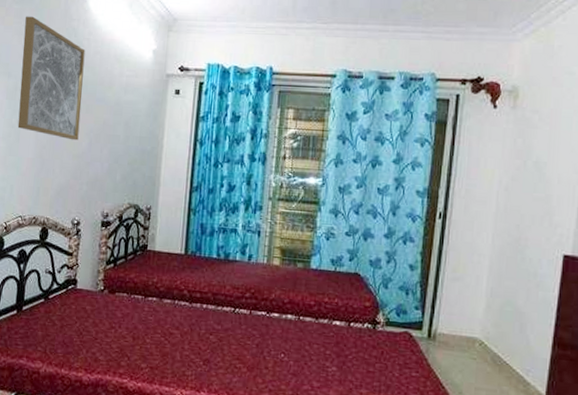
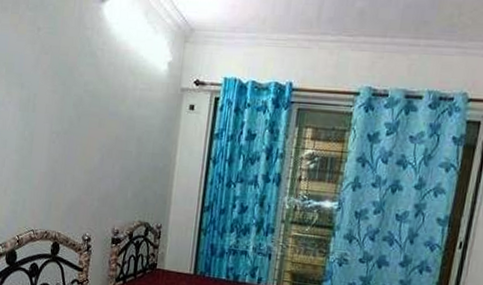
wall art: present [17,16,86,141] -> none [30,24,99,156]

